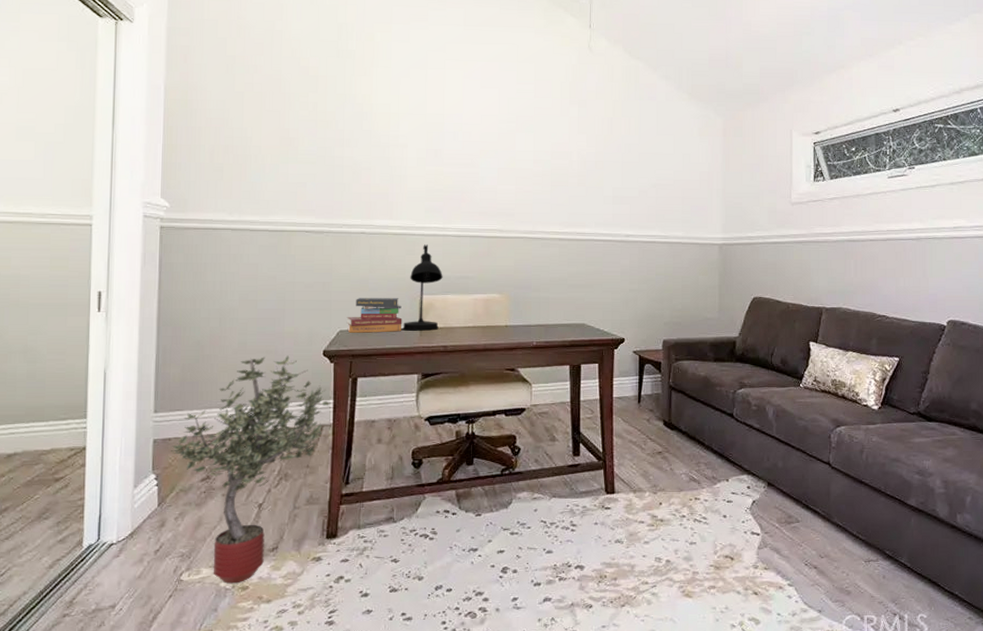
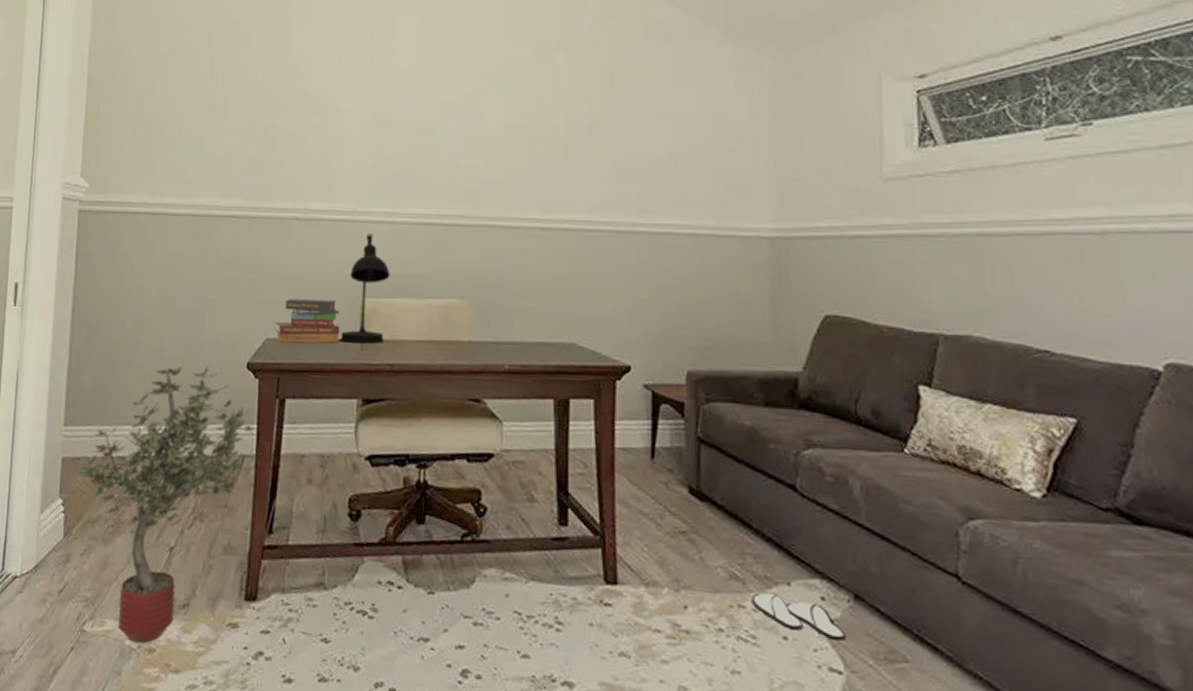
slippers: none [703,488,762,514] -> present [751,593,846,641]

